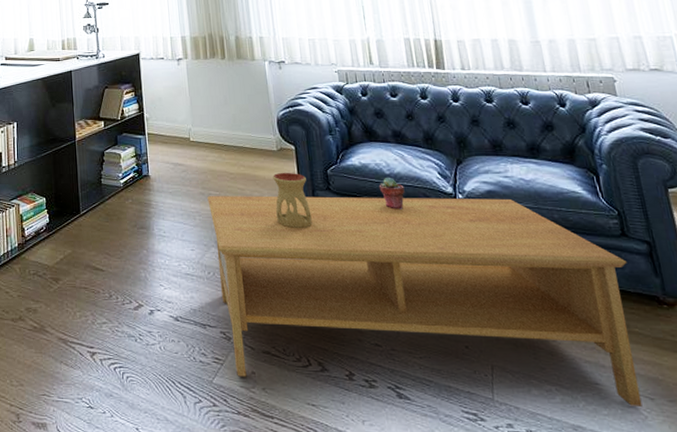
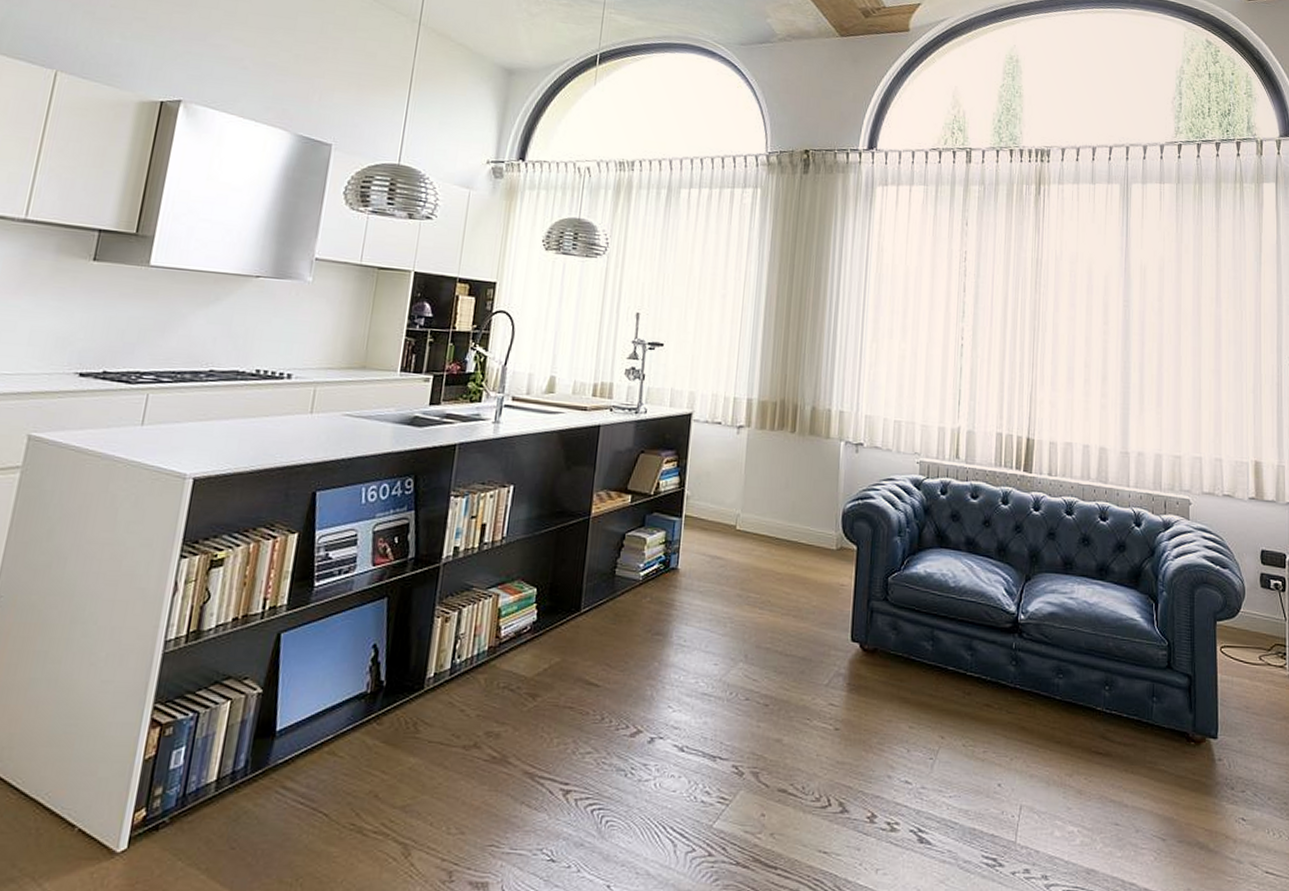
coffee table: present [207,196,643,407] -> none [741,599,1167,848]
oil burner: present [273,172,312,228] -> none [821,576,863,644]
potted succulent: present [378,177,405,210] -> none [940,590,967,628]

